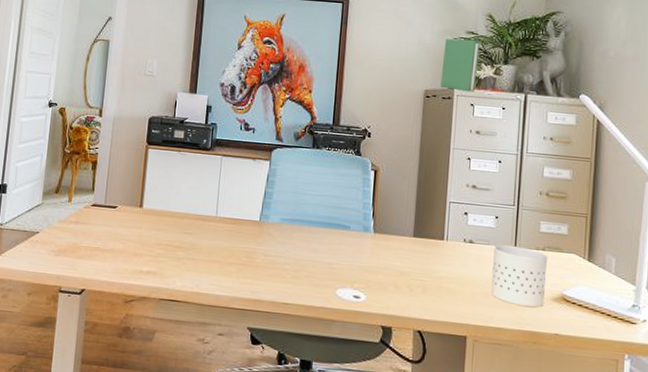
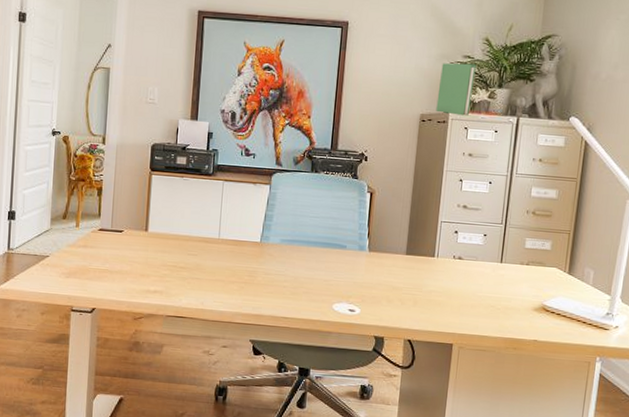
mug: present [490,244,548,308] -> none [476,260,531,317]

